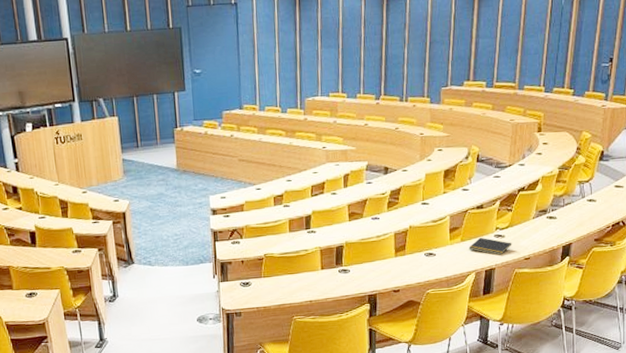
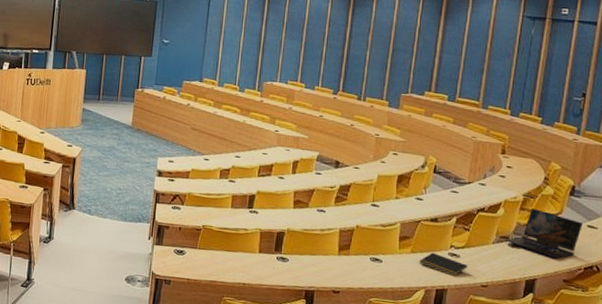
laptop: none [543,178,611,222] -> present [505,207,583,259]

